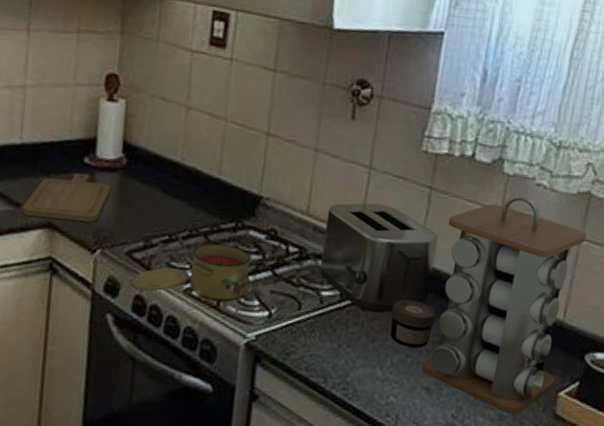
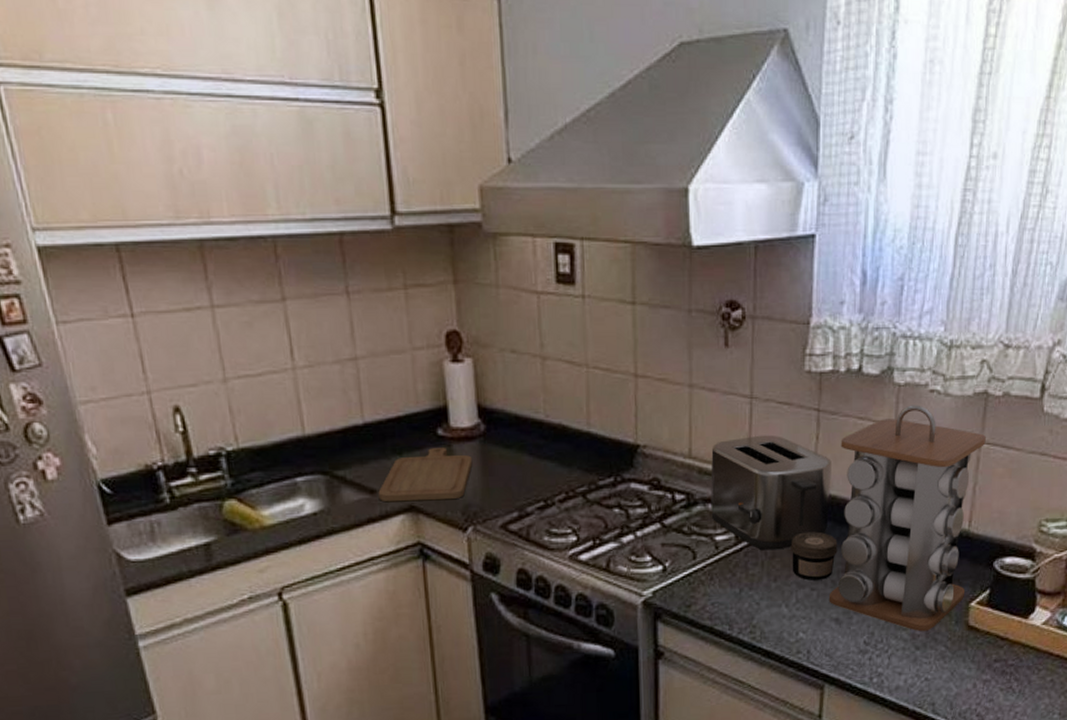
cooking pot: present [131,243,251,301] -> none [511,502,636,563]

